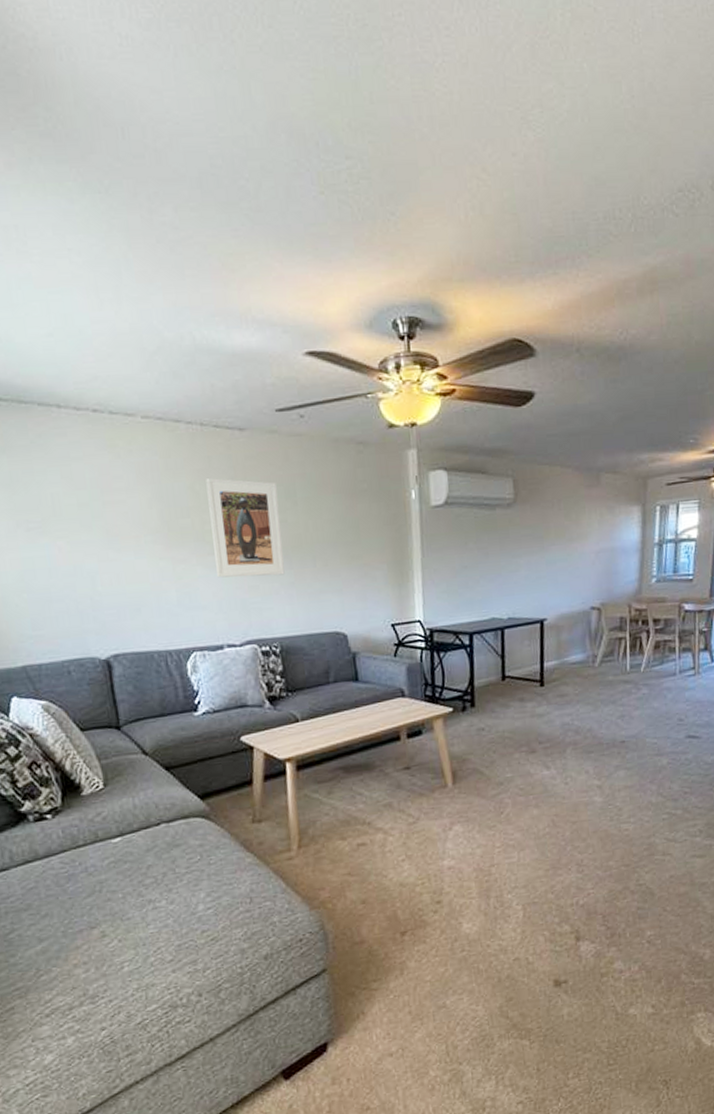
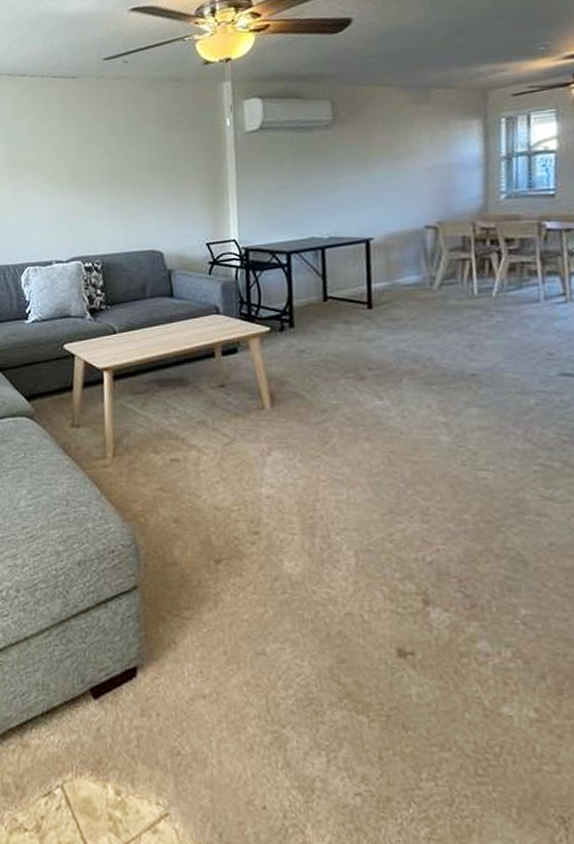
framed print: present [206,477,285,578] -> none [44,118,108,203]

